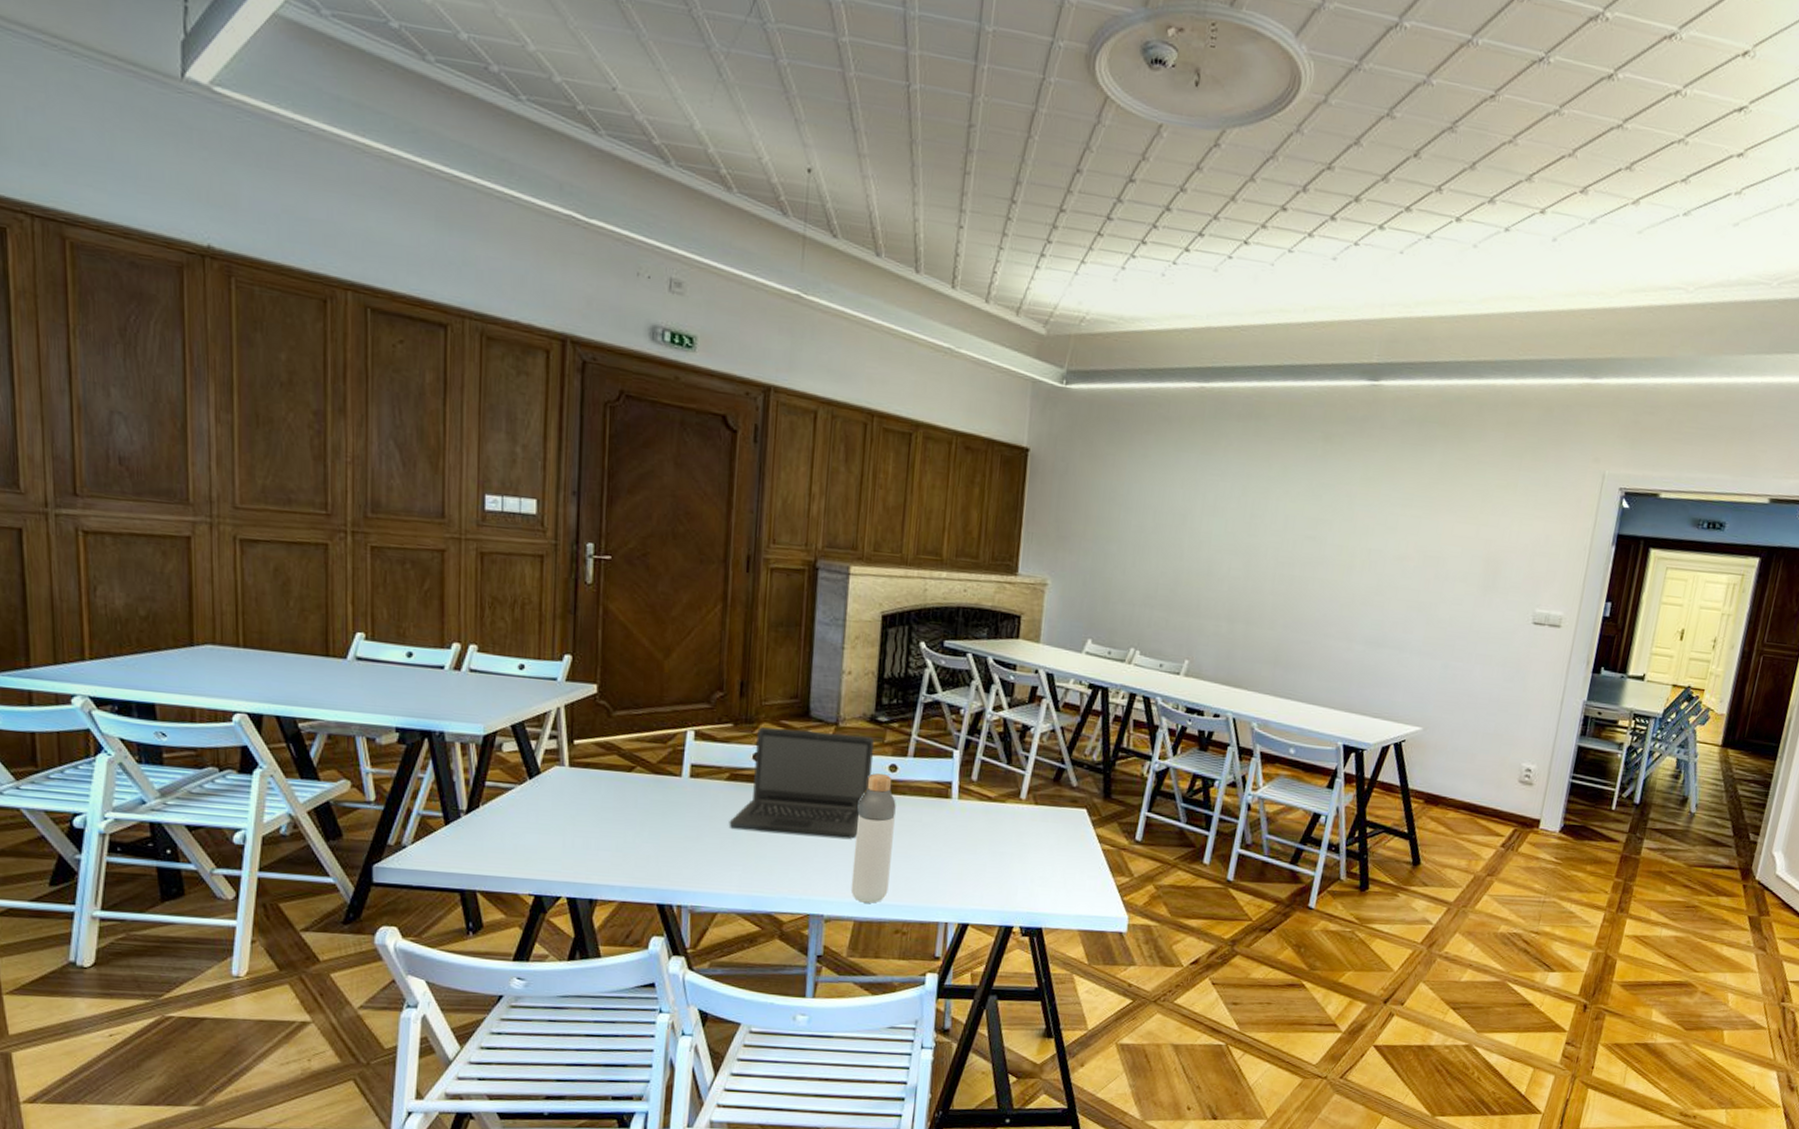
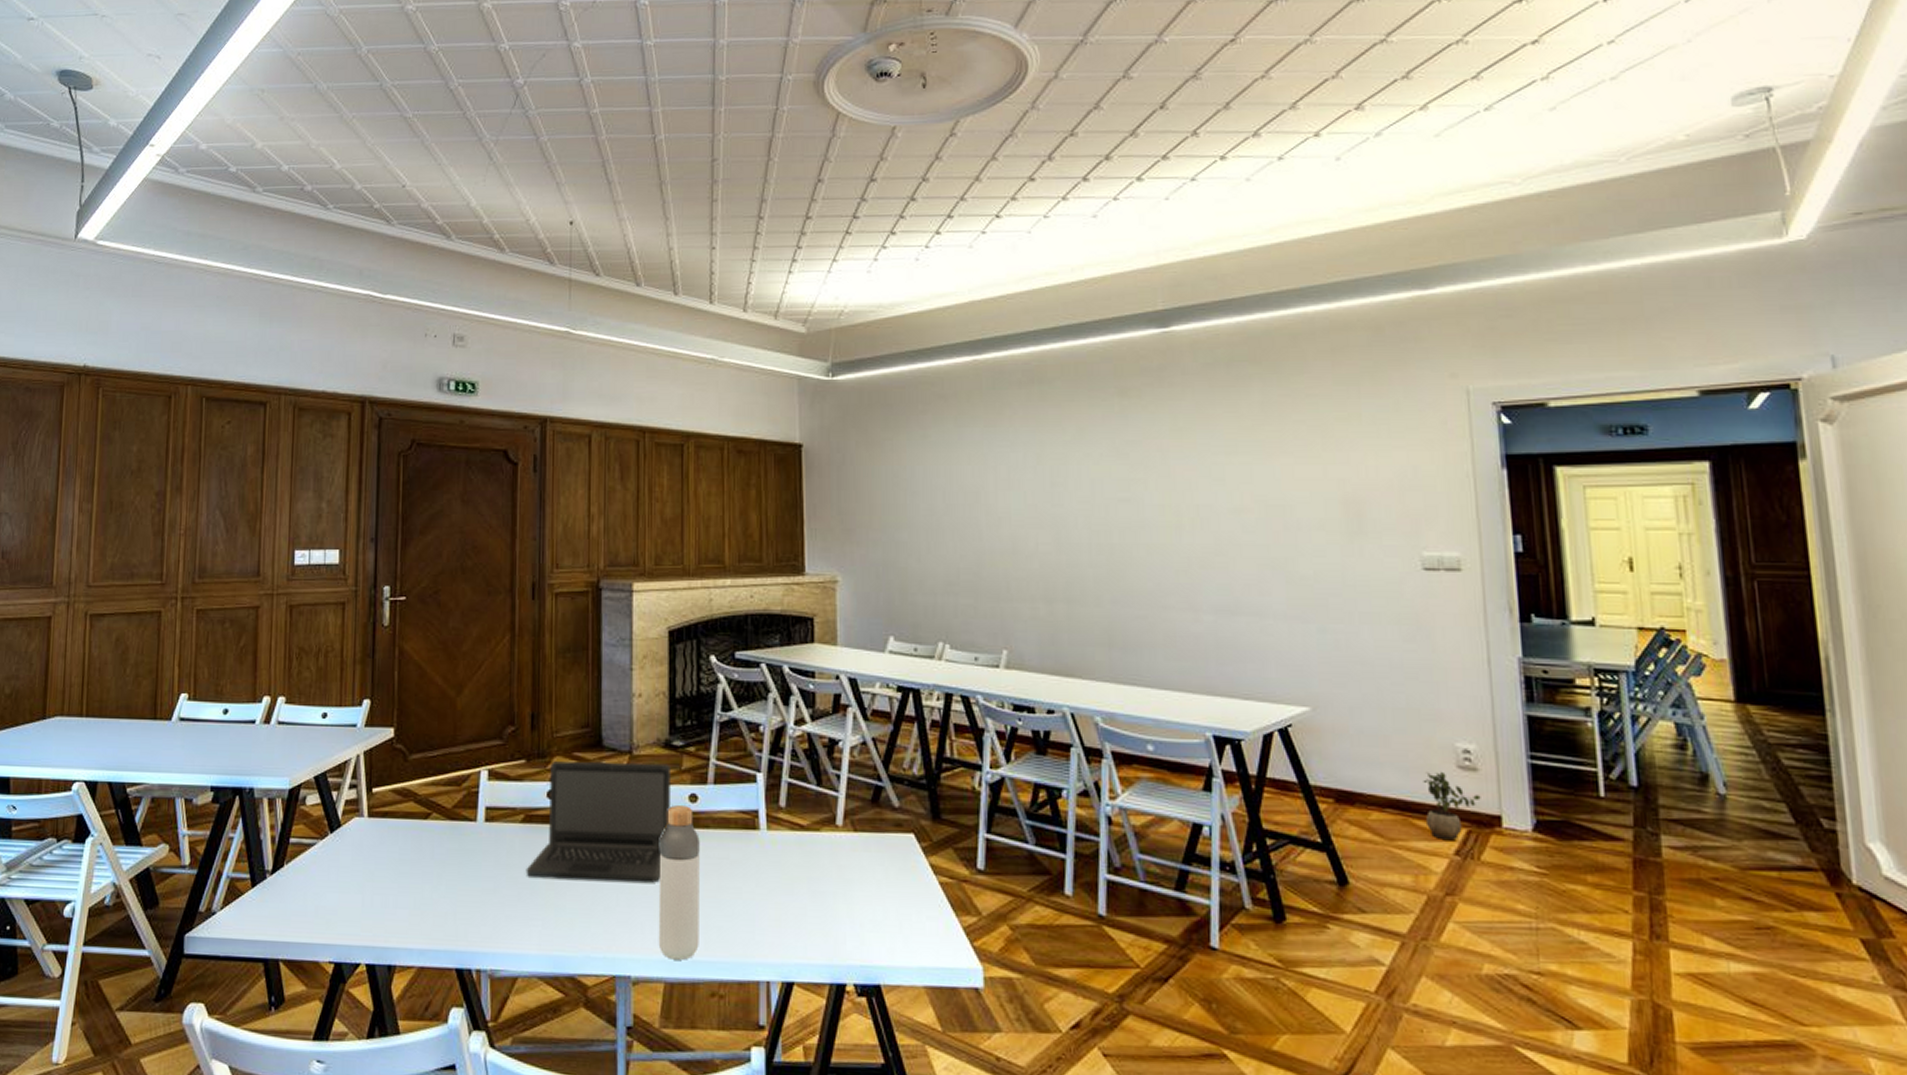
potted plant: none [1486,784,1530,836] -> present [1423,771,1481,841]

